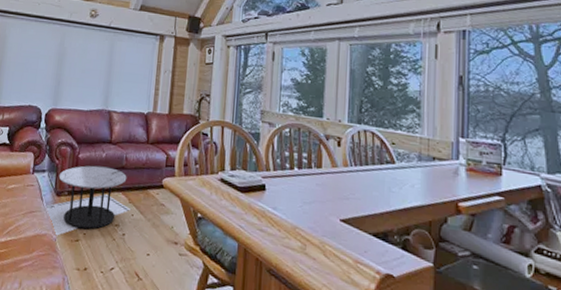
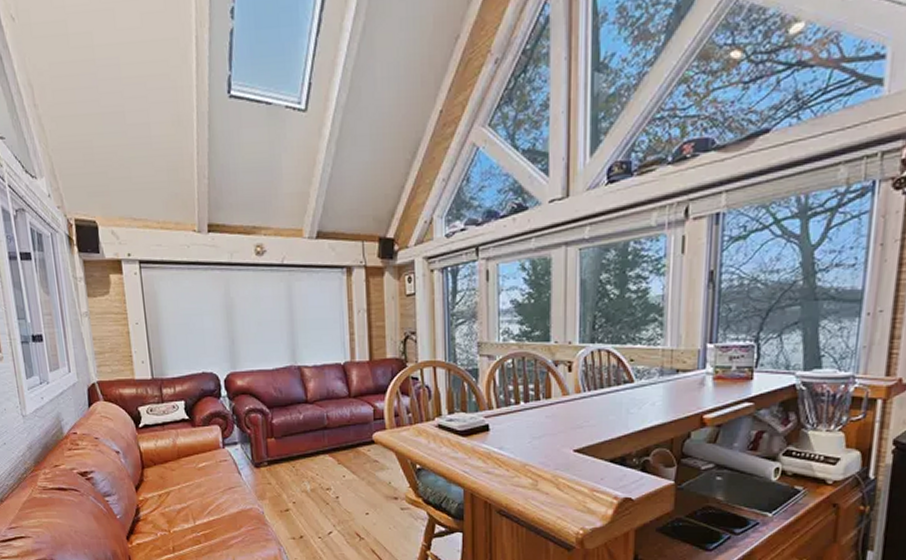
coffee table: present [45,165,132,237] -> none [245,429,342,510]

